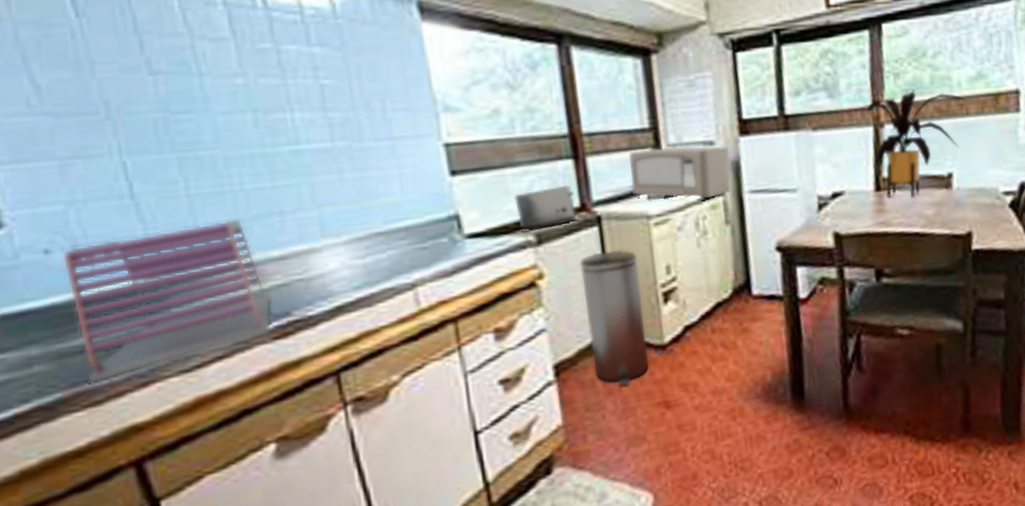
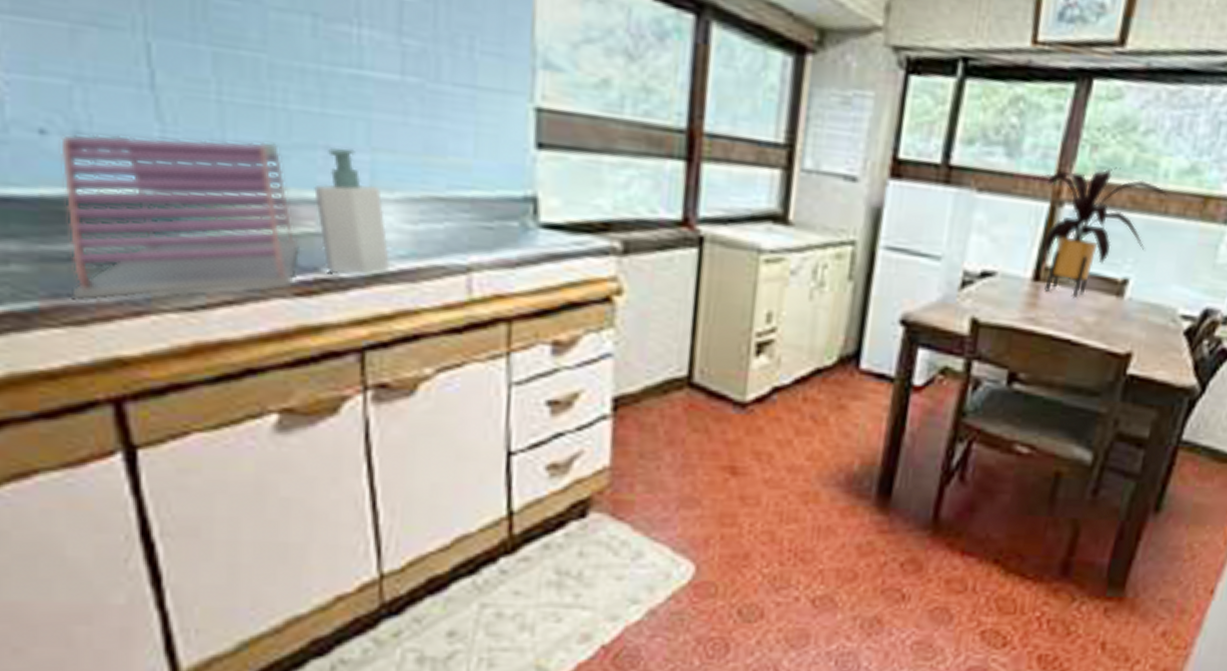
soap bottle: none [276,209,348,316] -> present [314,148,390,277]
toaster: present [514,185,577,232] -> none [605,187,678,237]
pedal bin: present [580,249,649,385] -> none [659,279,737,438]
microwave: present [628,146,731,201] -> none [747,168,873,246]

